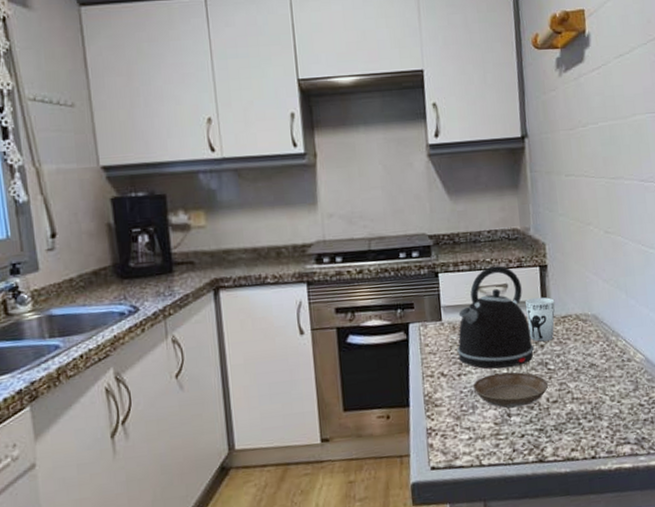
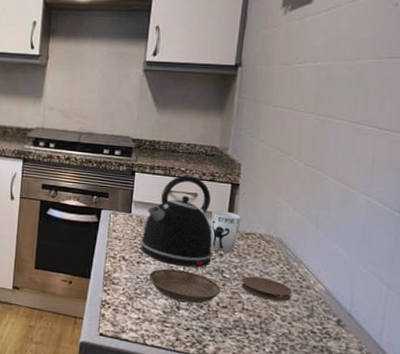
coaster: none [567,360,616,383] -> present [242,276,292,302]

